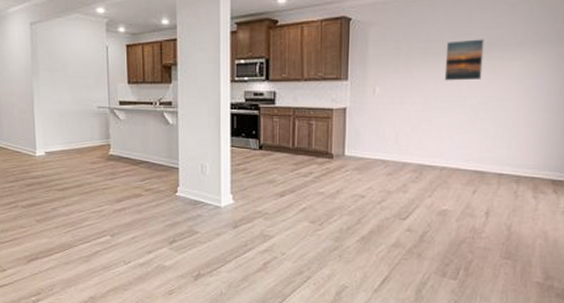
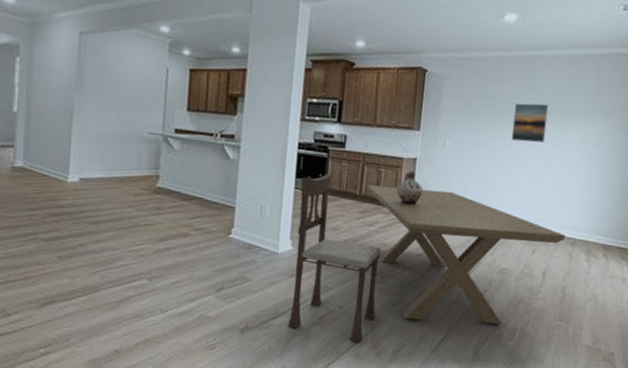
dining chair: none [235,131,318,285] -> present [287,174,382,342]
dining table: none [299,137,509,264] -> present [367,184,565,324]
ceramic jug: none [329,122,355,154] -> present [397,171,424,206]

